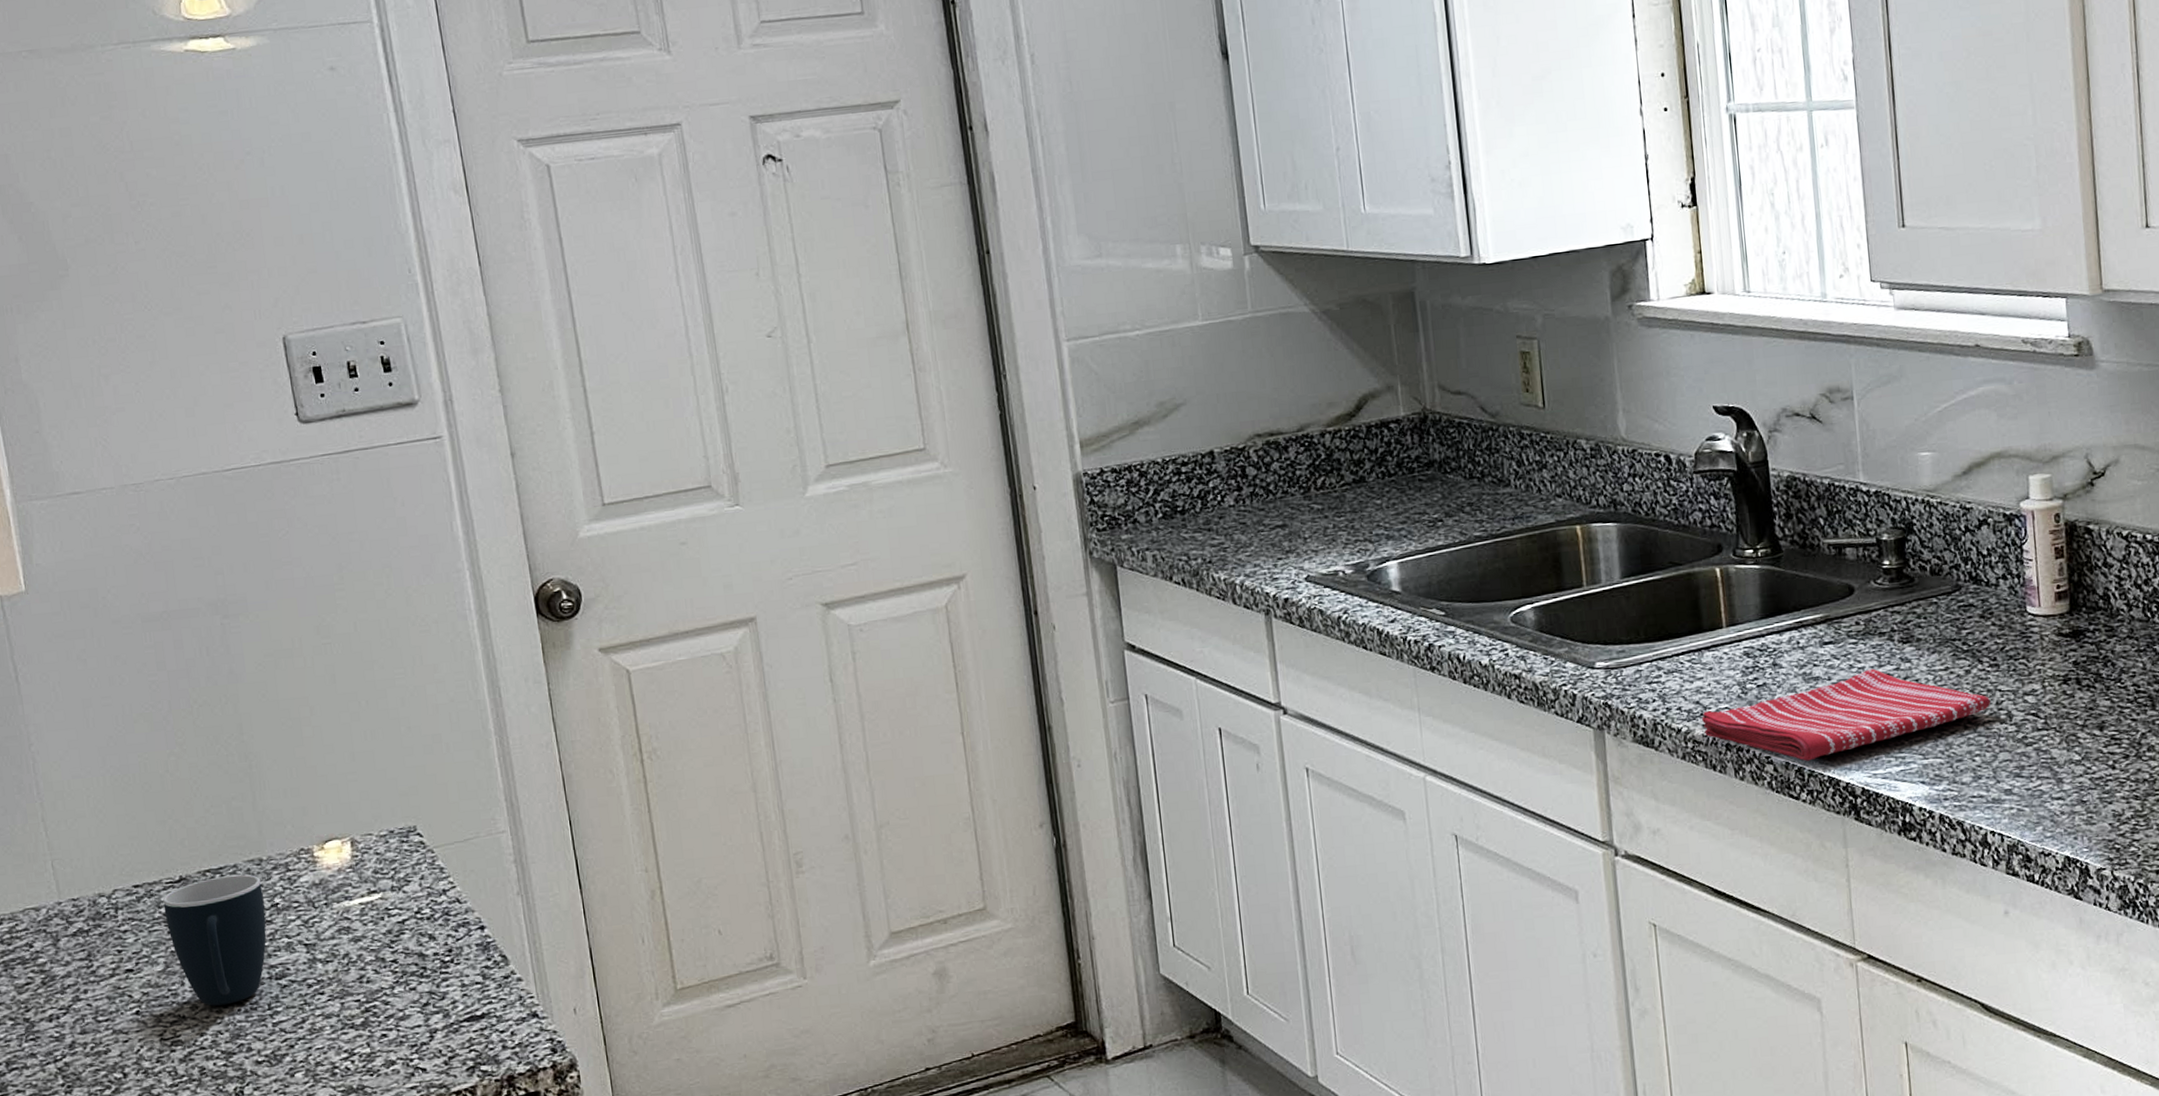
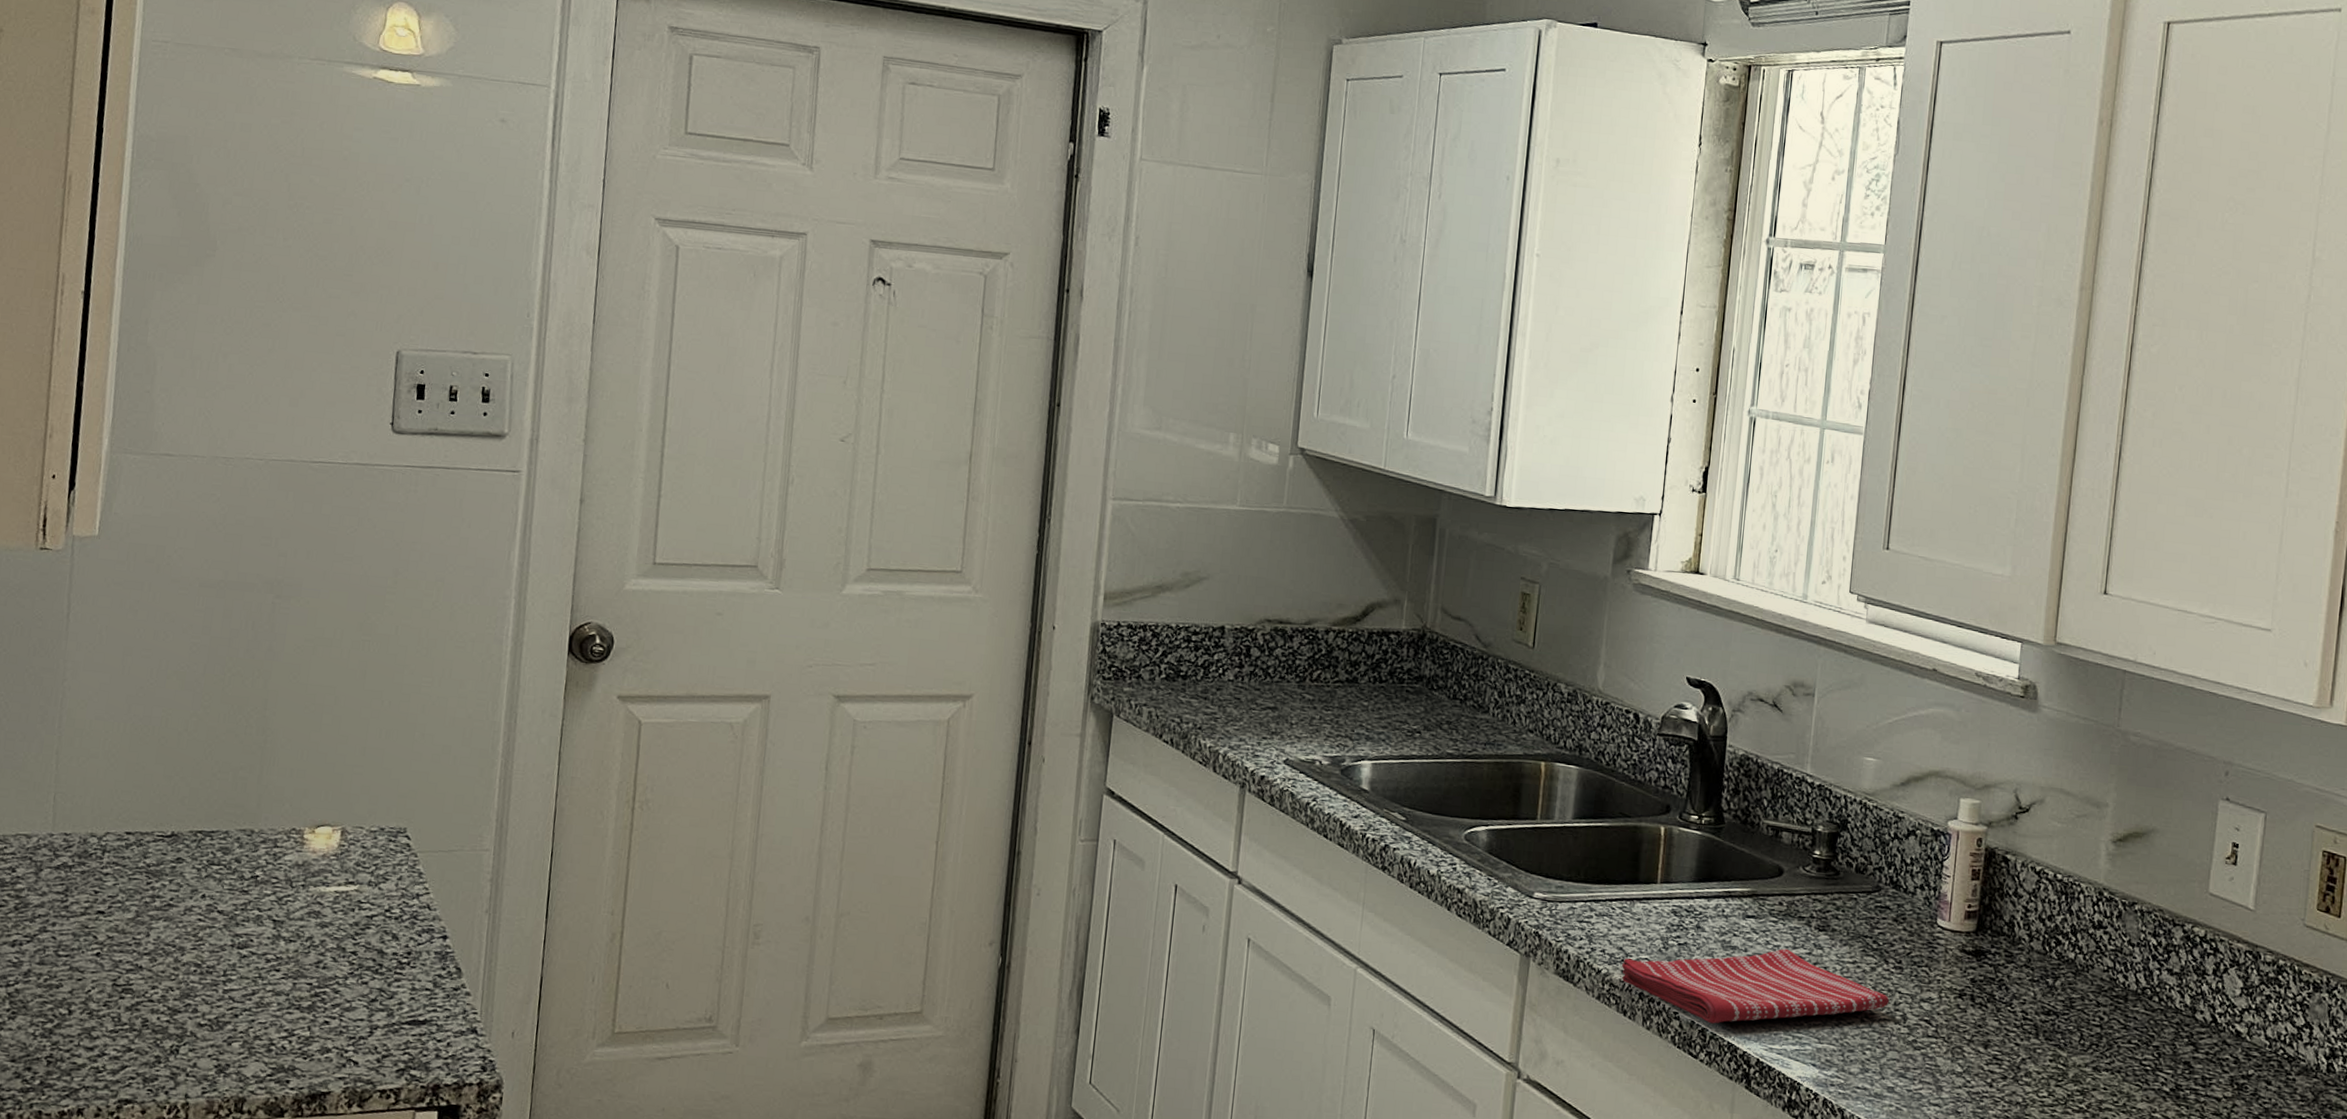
mug: present [163,874,267,1006] -> none [147,839,248,964]

